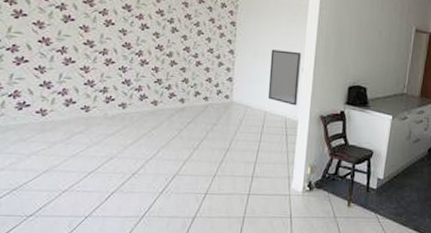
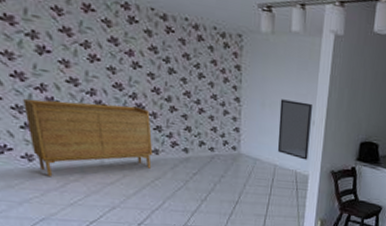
sideboard: none [45,60,153,129] -> present [23,99,153,176]

